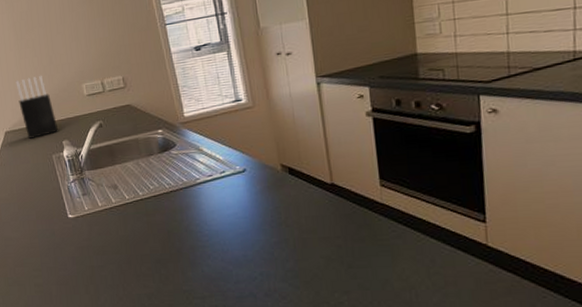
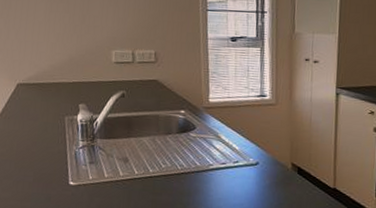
knife block: present [15,75,59,139] -> none [39,32,78,97]

